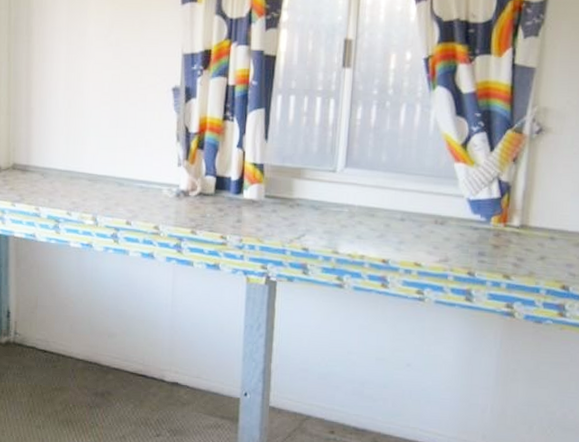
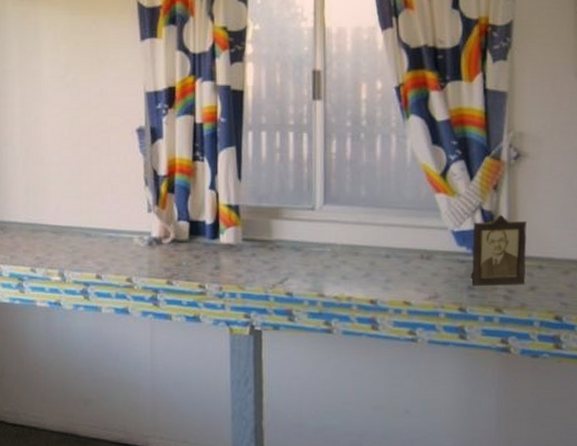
photo frame: none [481,186,543,253] -> present [470,214,527,286]

